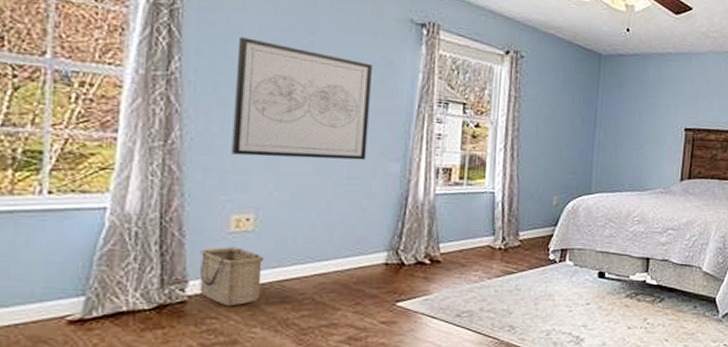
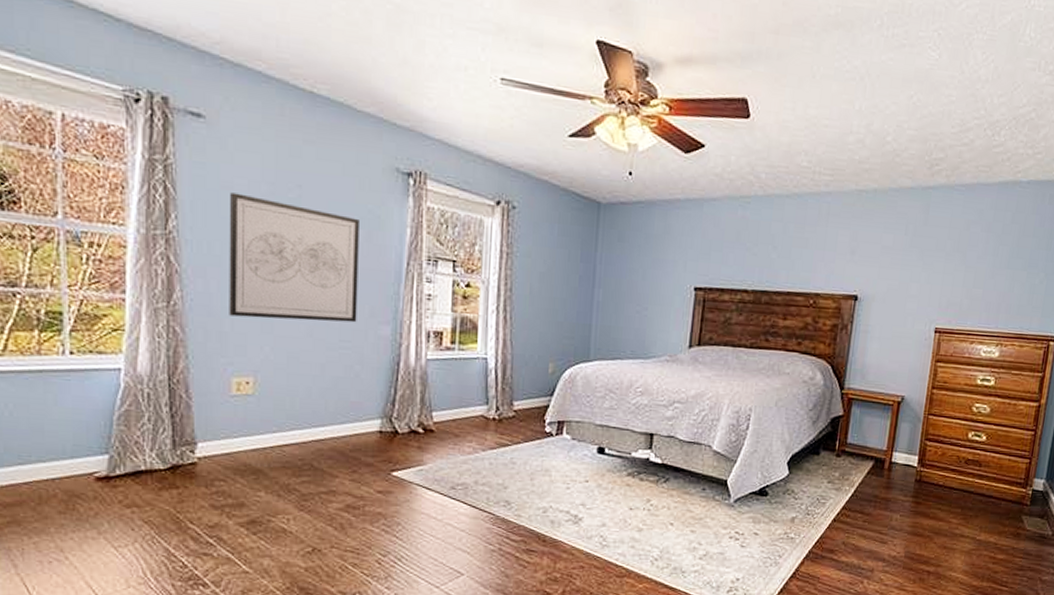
basket: present [199,246,265,307] -> none [206,410,265,470]

